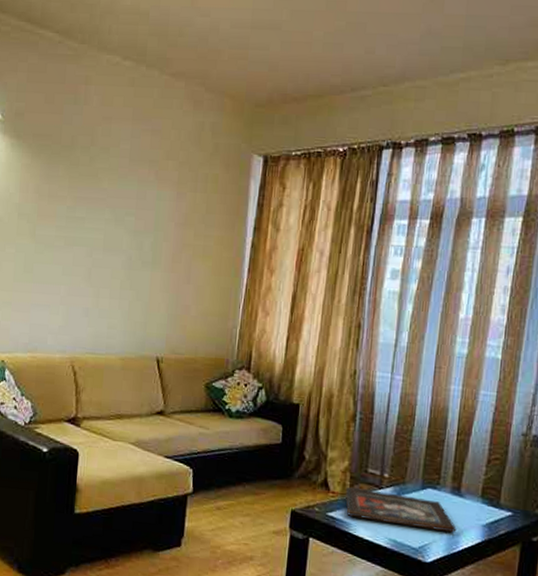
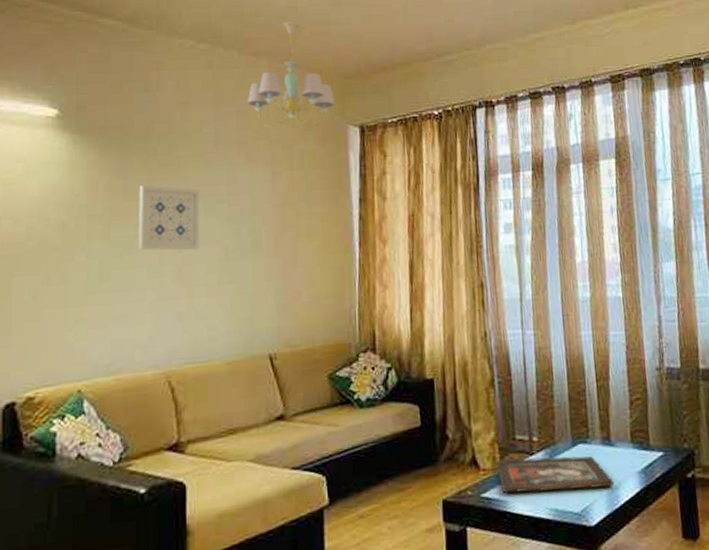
wall art: none [58,192,112,256] -> present [139,185,200,251]
chandelier: none [162,42,244,155] -> present [247,20,336,131]

